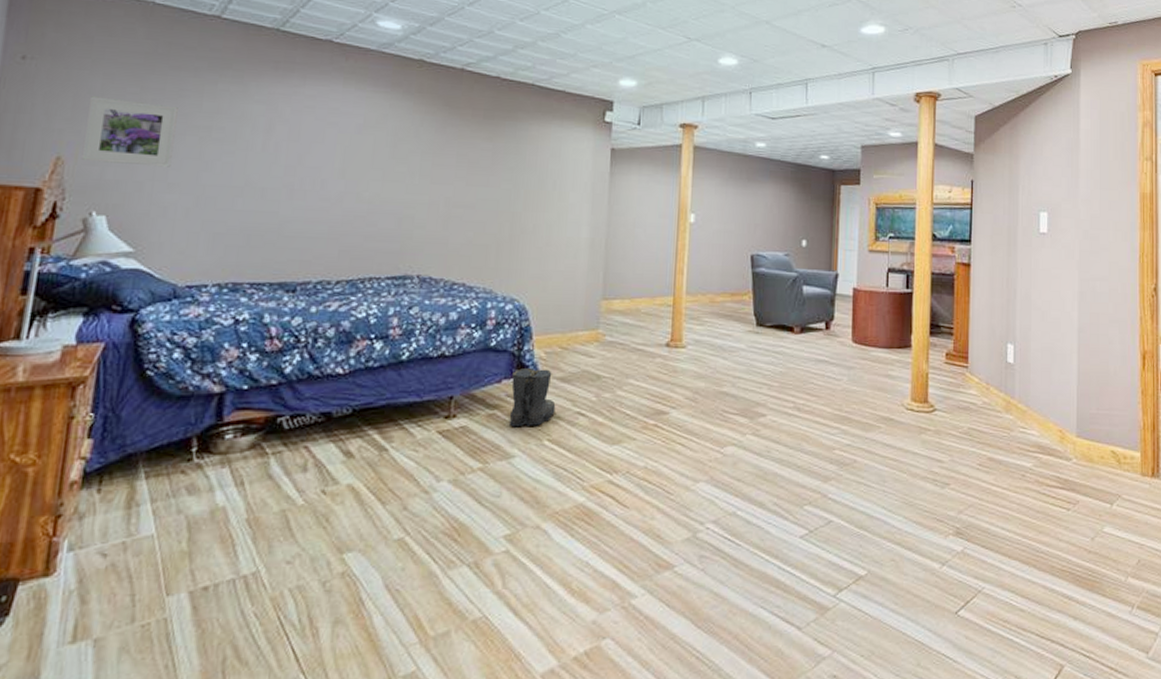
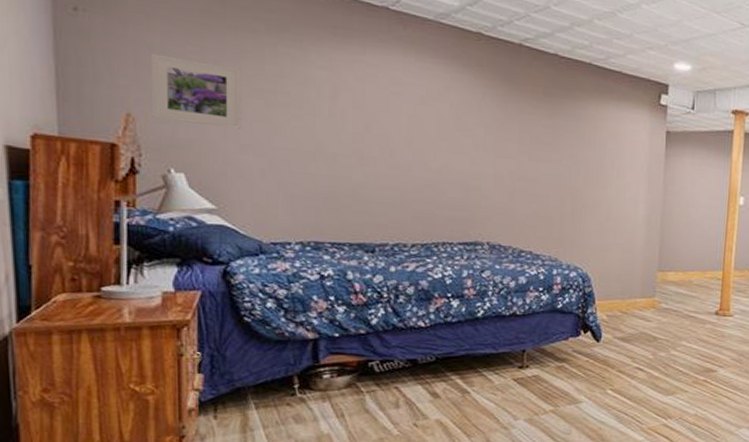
boots: present [508,368,556,427] -> none [576,328,617,378]

